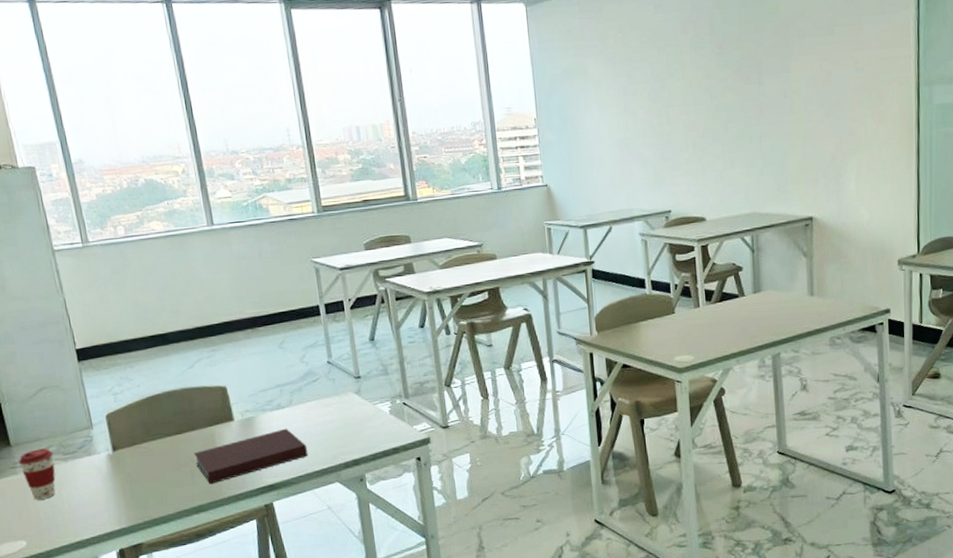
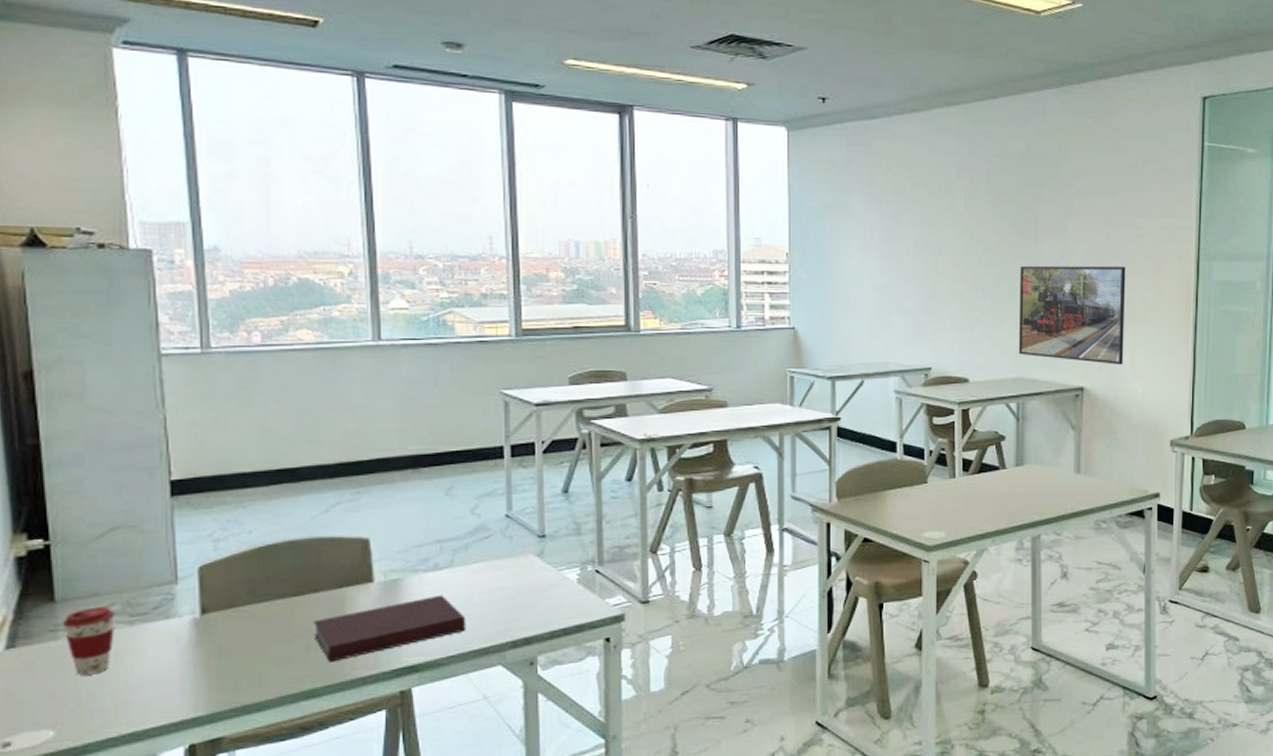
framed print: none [746,99,850,194] -> present [1018,265,1126,364]

